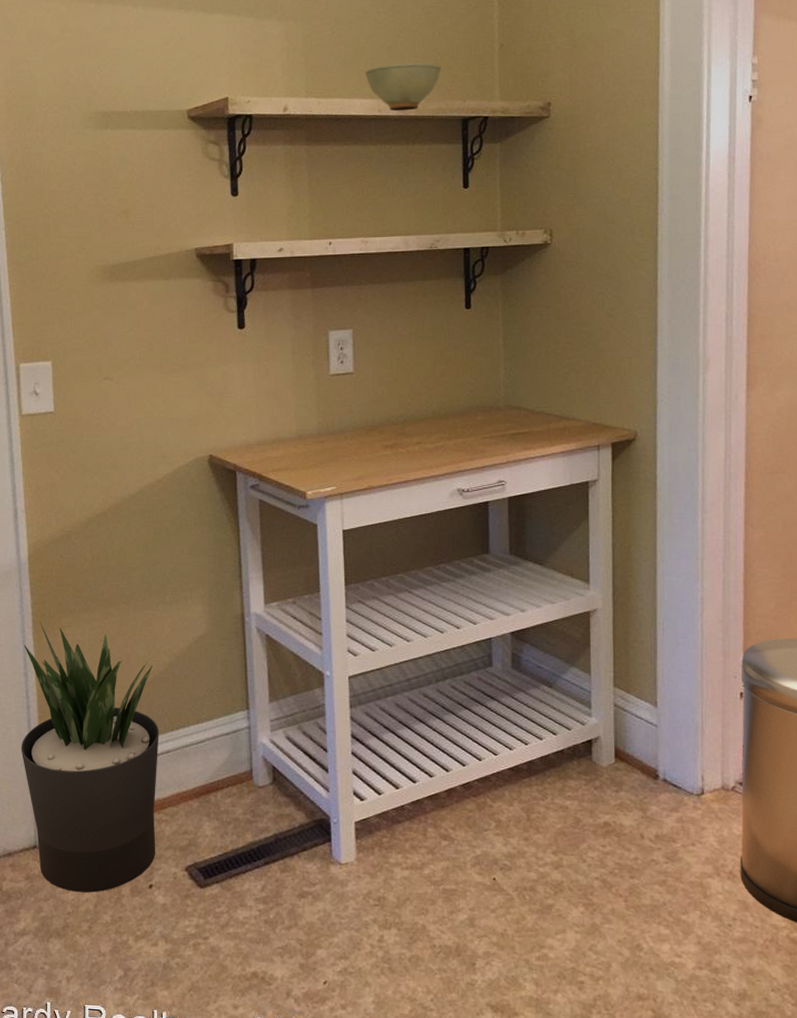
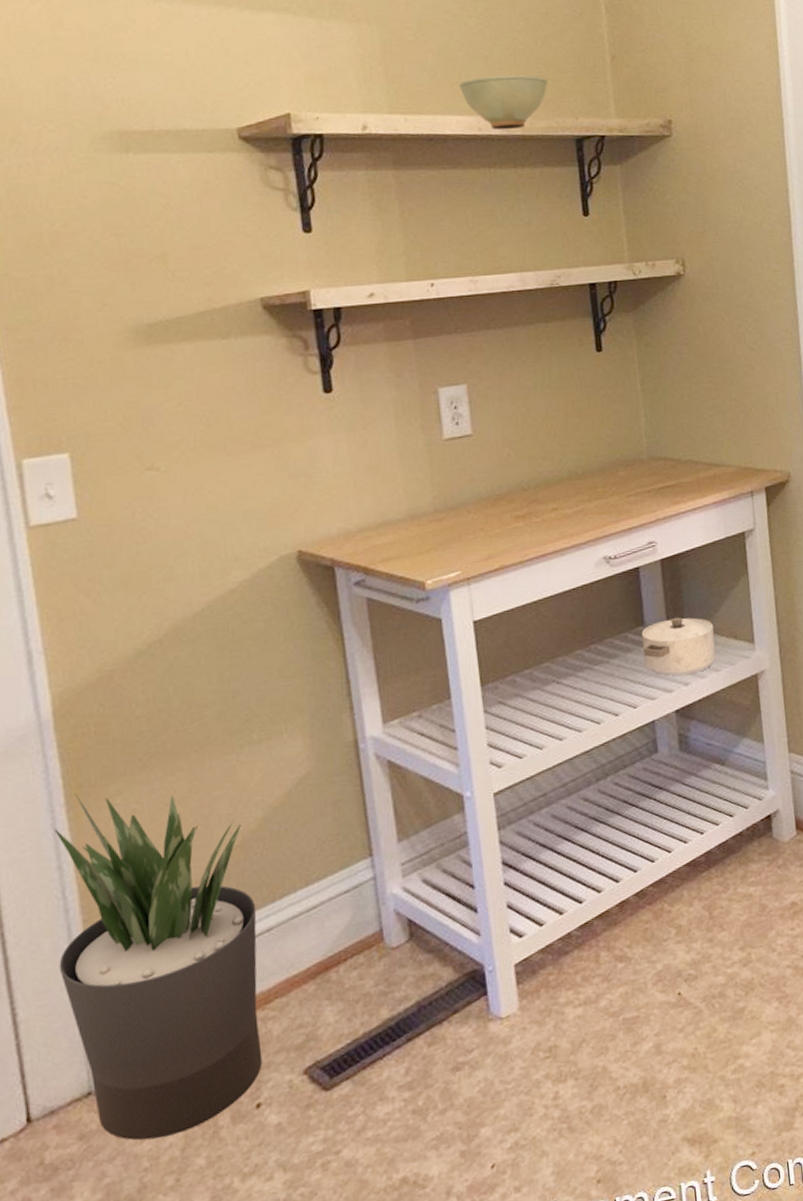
cooking pot: none [485,550,553,603] -> present [641,617,716,677]

